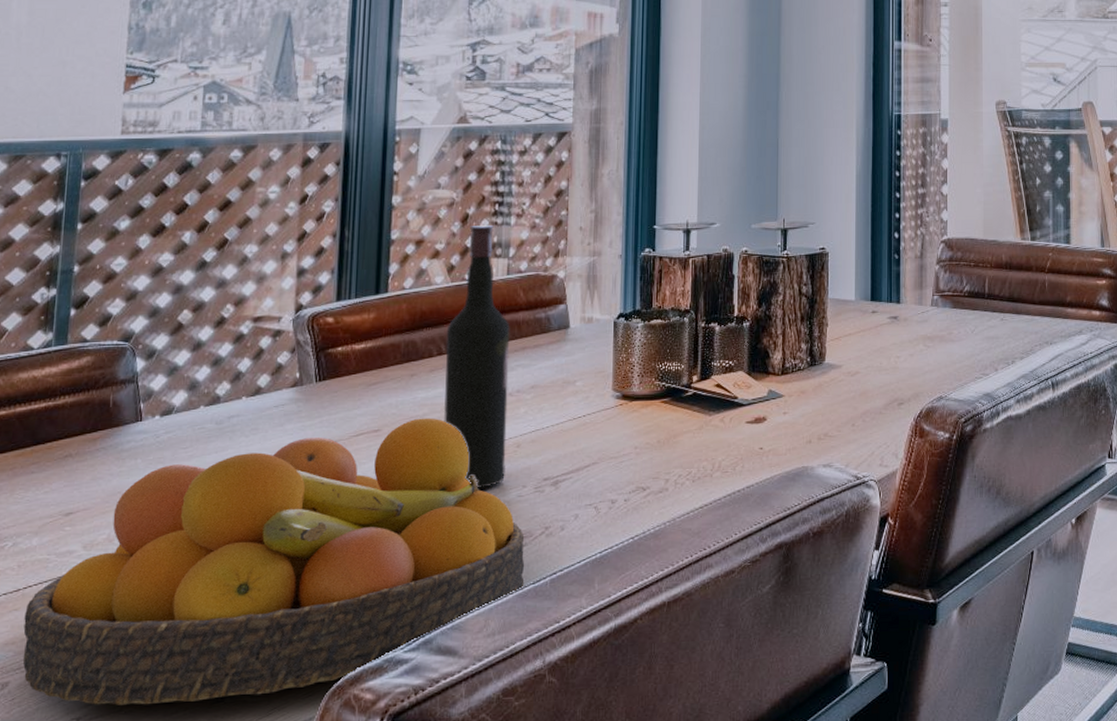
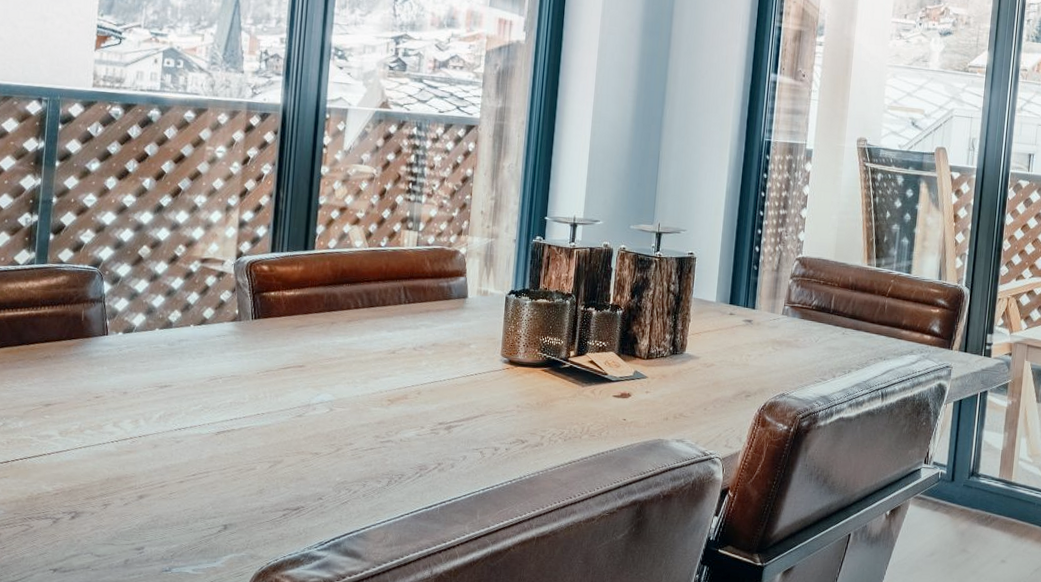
fruit bowl: present [23,418,525,705] -> none [11,360,421,570]
wine bottle: present [443,225,510,488] -> none [357,200,417,425]

